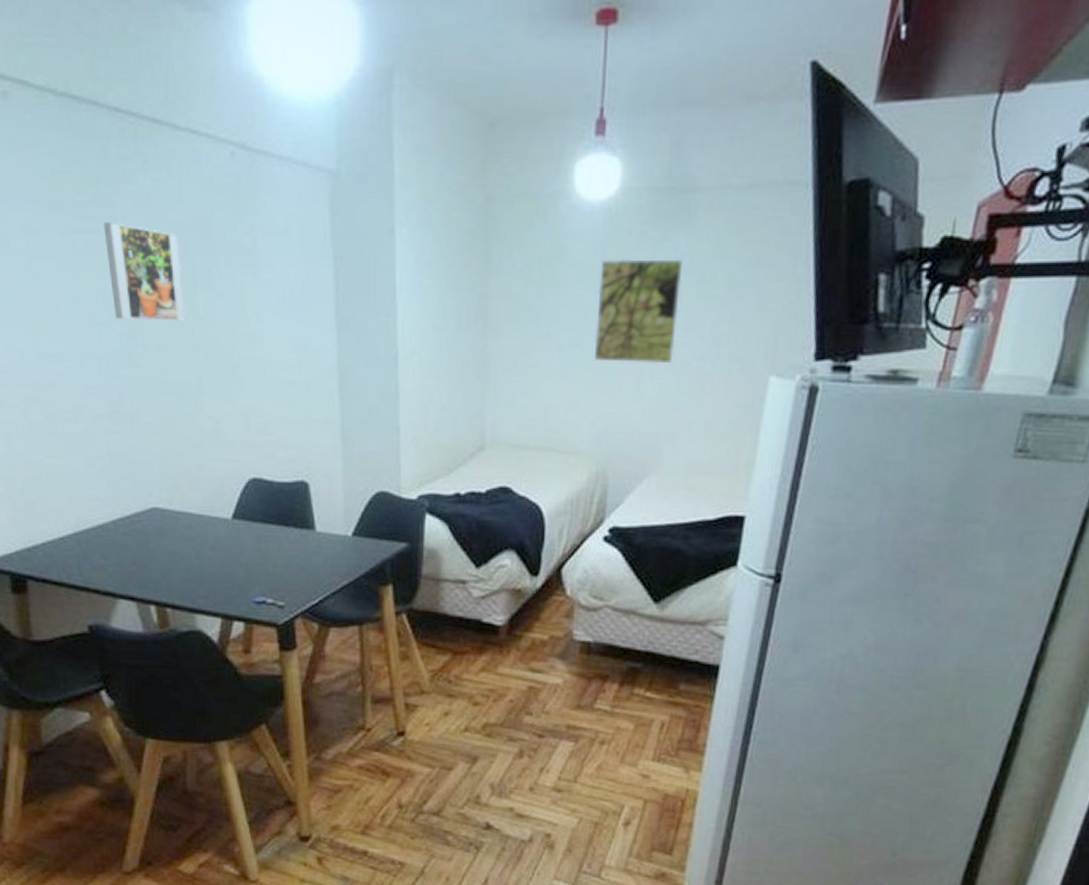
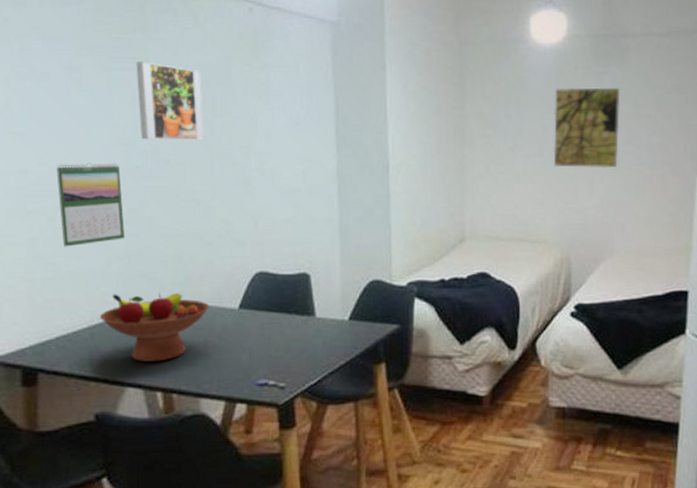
calendar: none [26,346,105,444] -> present [57,162,125,247]
fruit bowl: none [85,497,201,573] -> present [99,292,210,362]

